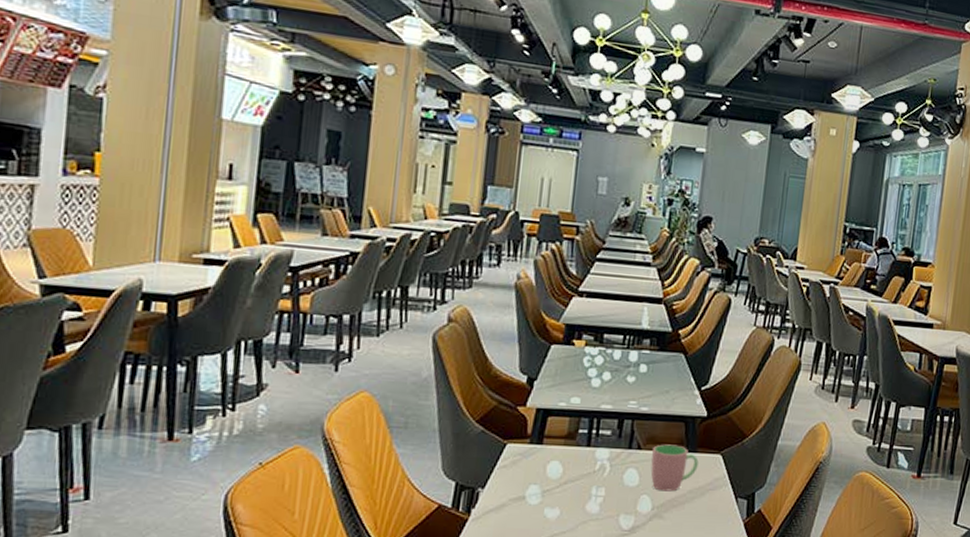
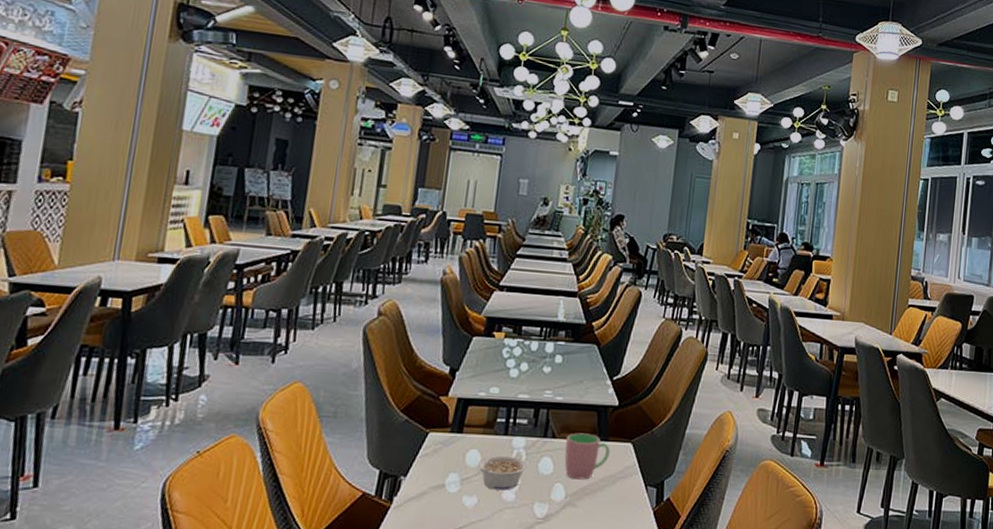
legume: none [560,466,612,502] -> present [478,455,528,490]

